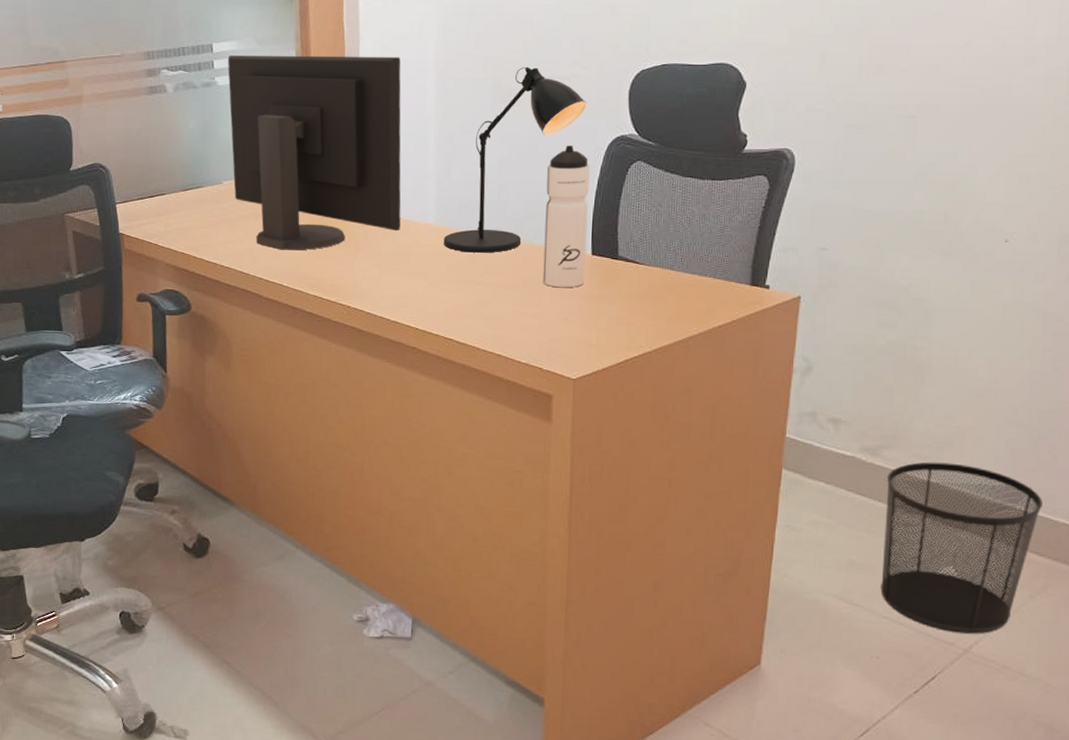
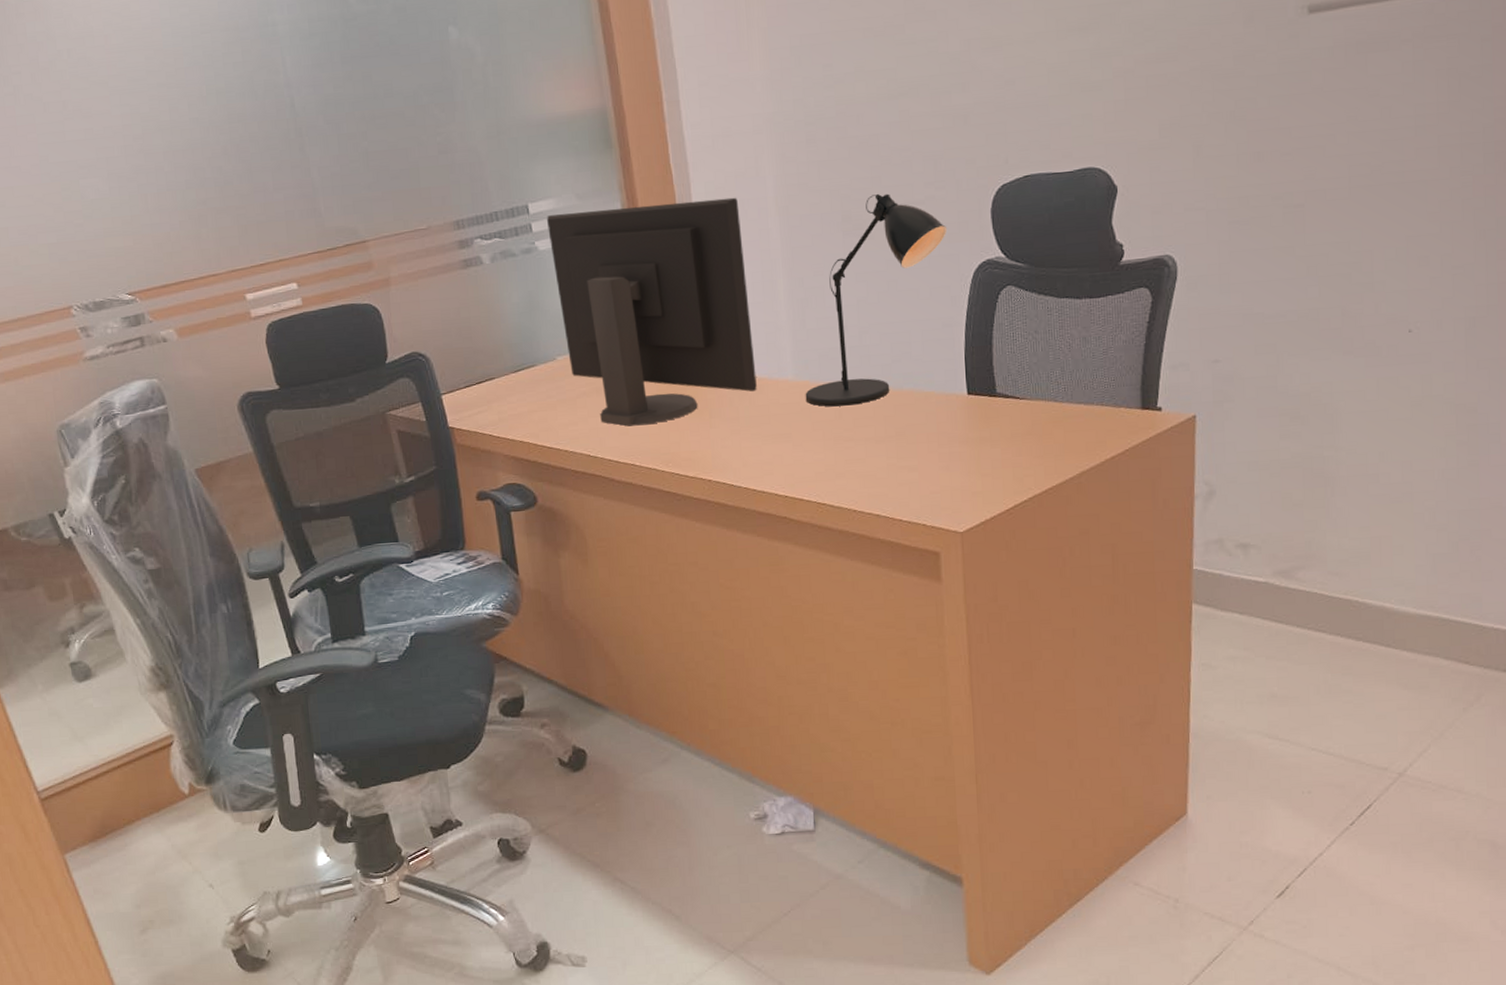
water bottle: present [542,145,590,288] -> none [910,276,963,435]
waste bin: present [881,462,1042,634] -> none [1304,577,1469,756]

